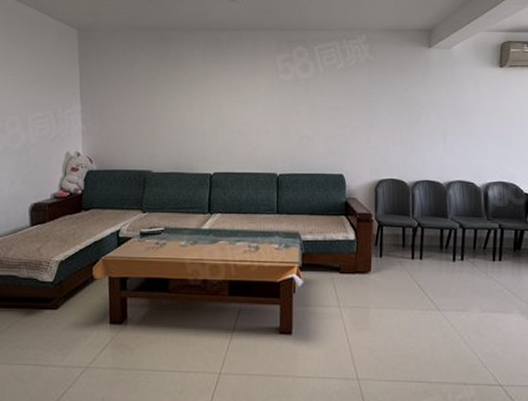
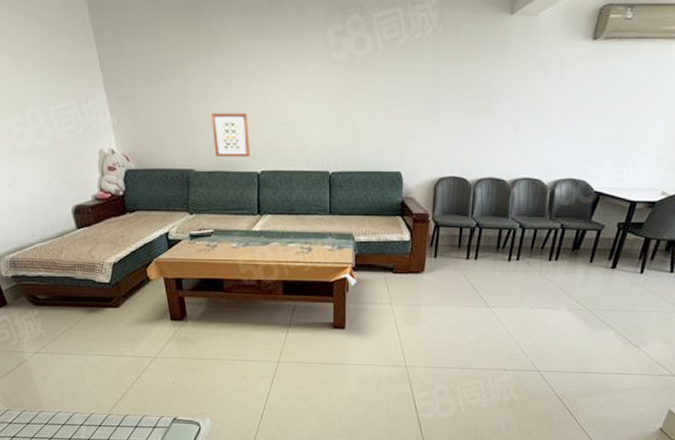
wall art: none [172,122,205,161] -> present [212,113,250,158]

